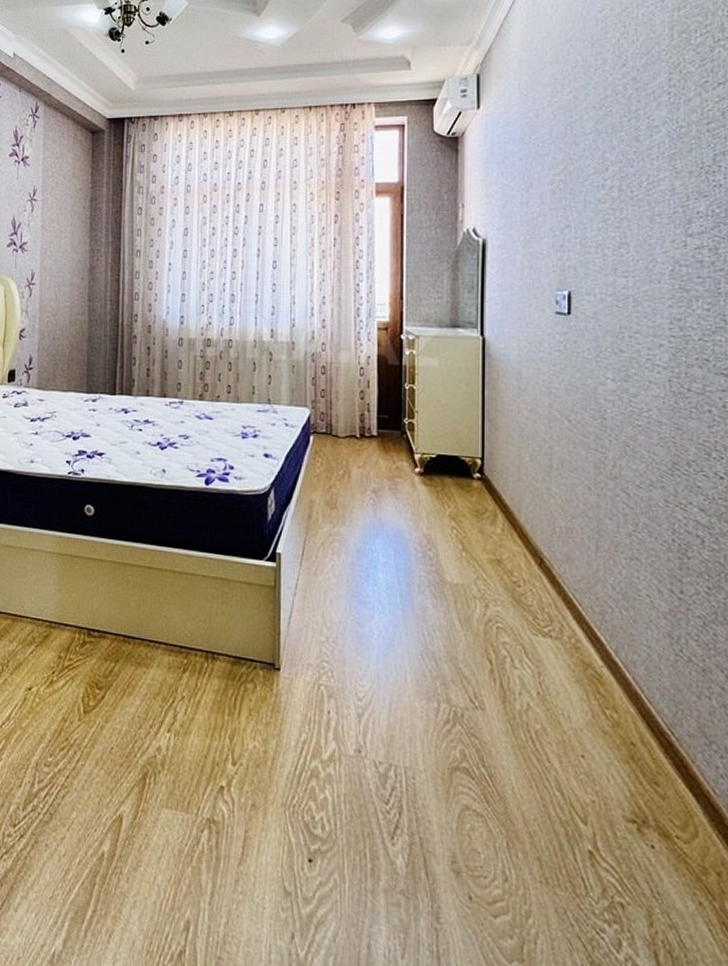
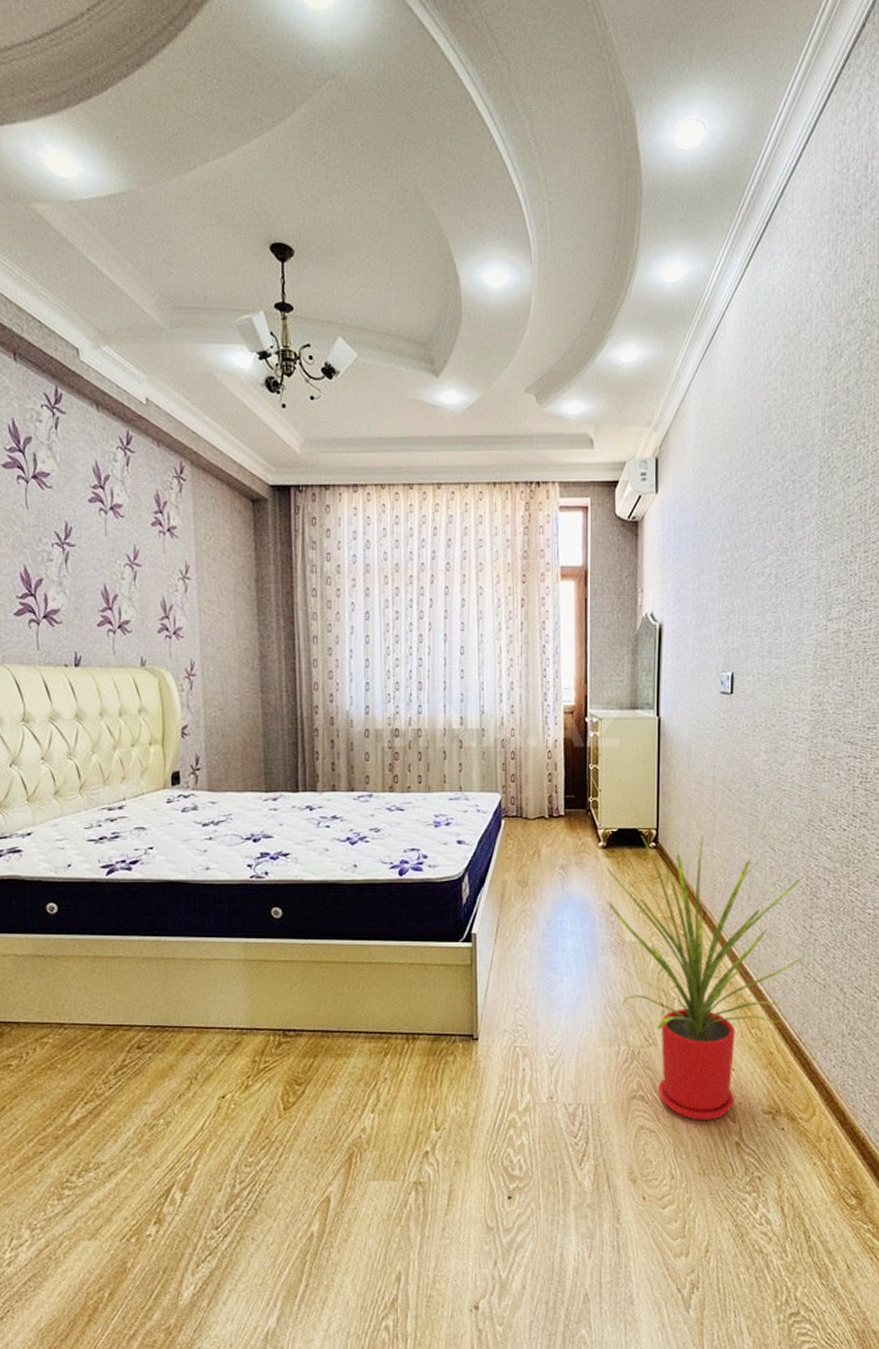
house plant: none [422,464,673,816] -> present [605,835,804,1121]

